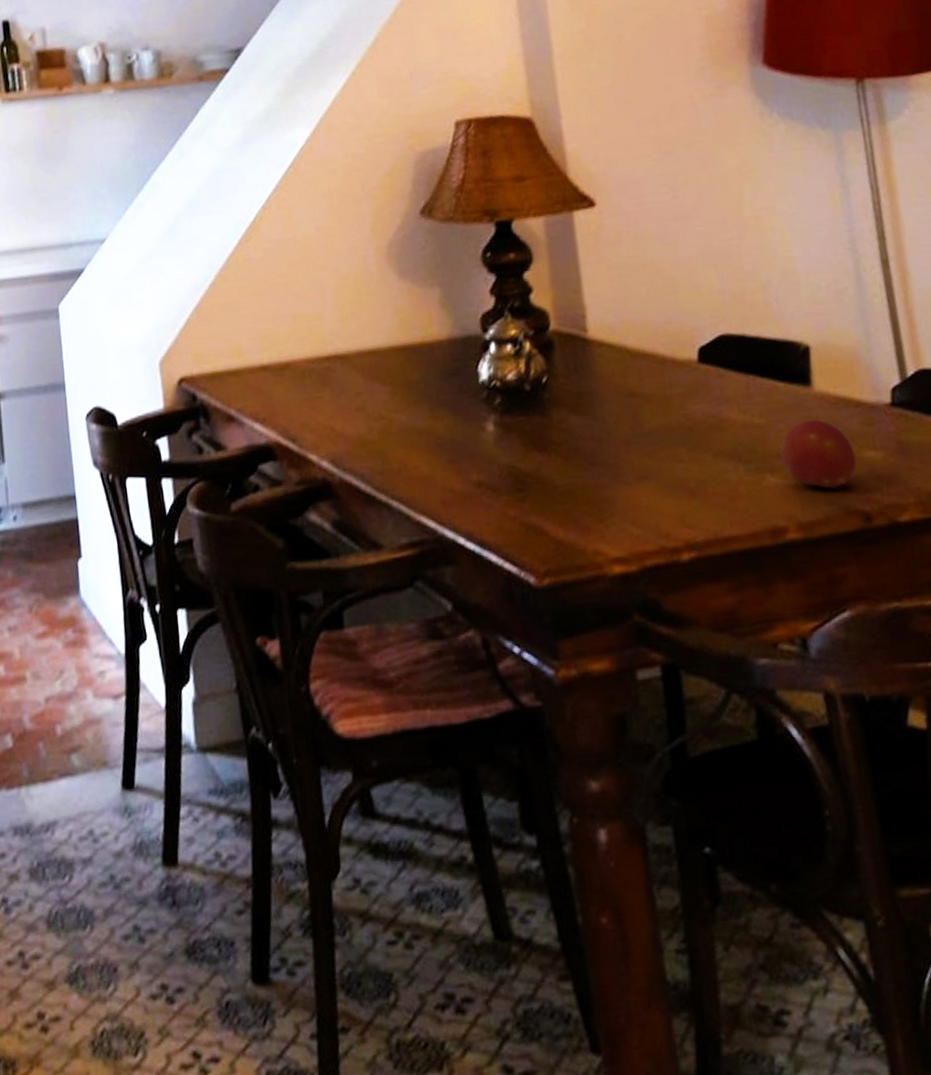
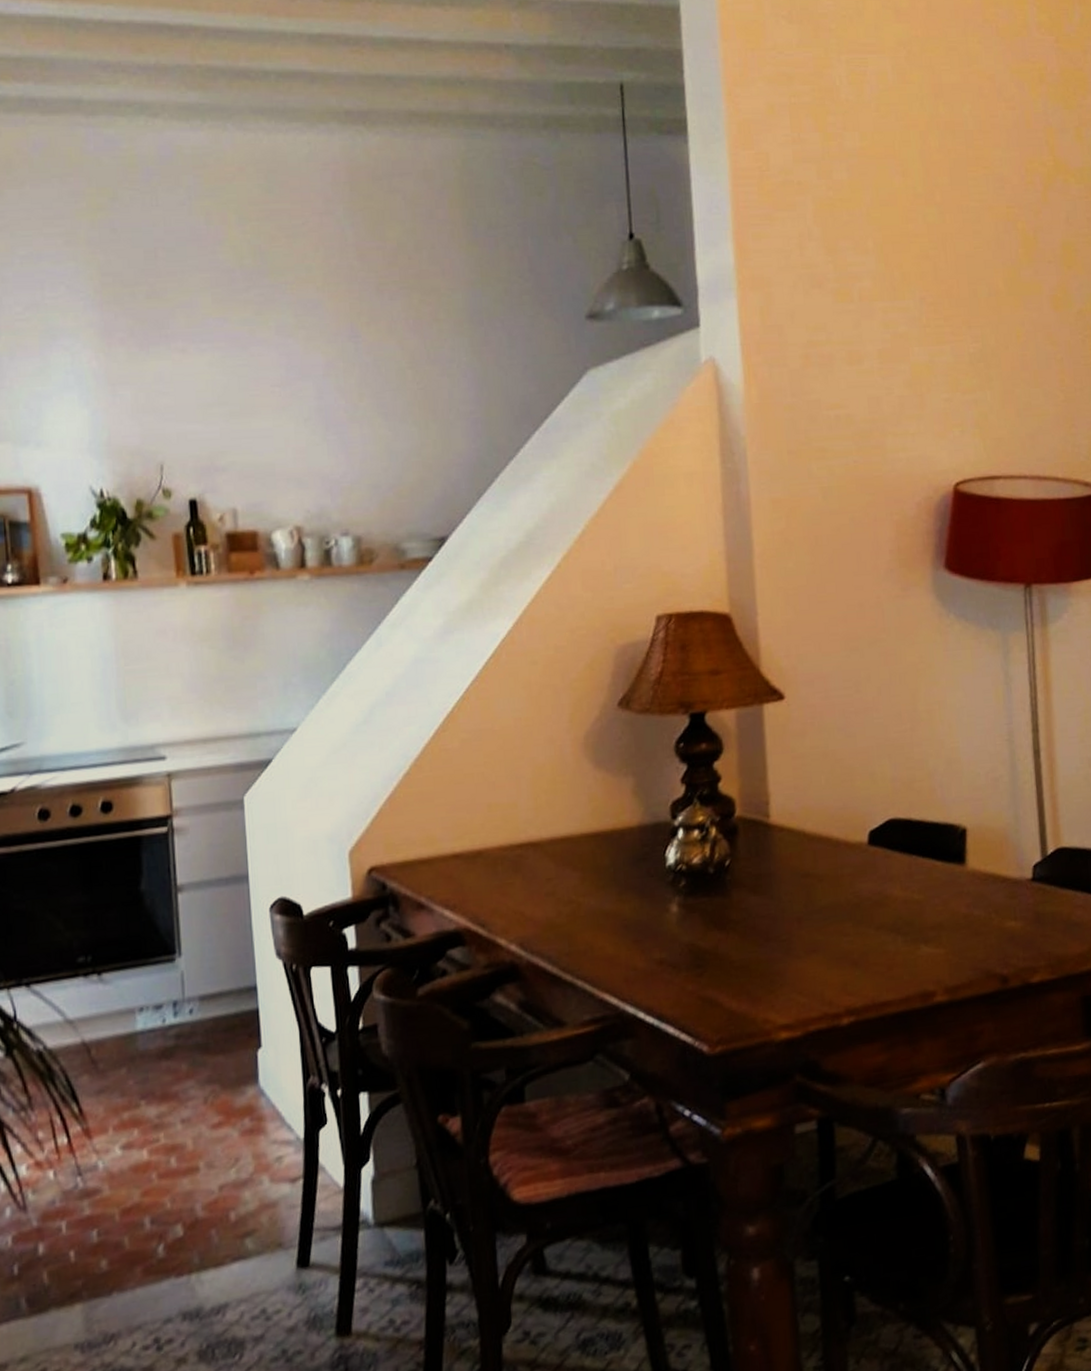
fruit: present [780,419,857,491] -> none [935,894,999,957]

